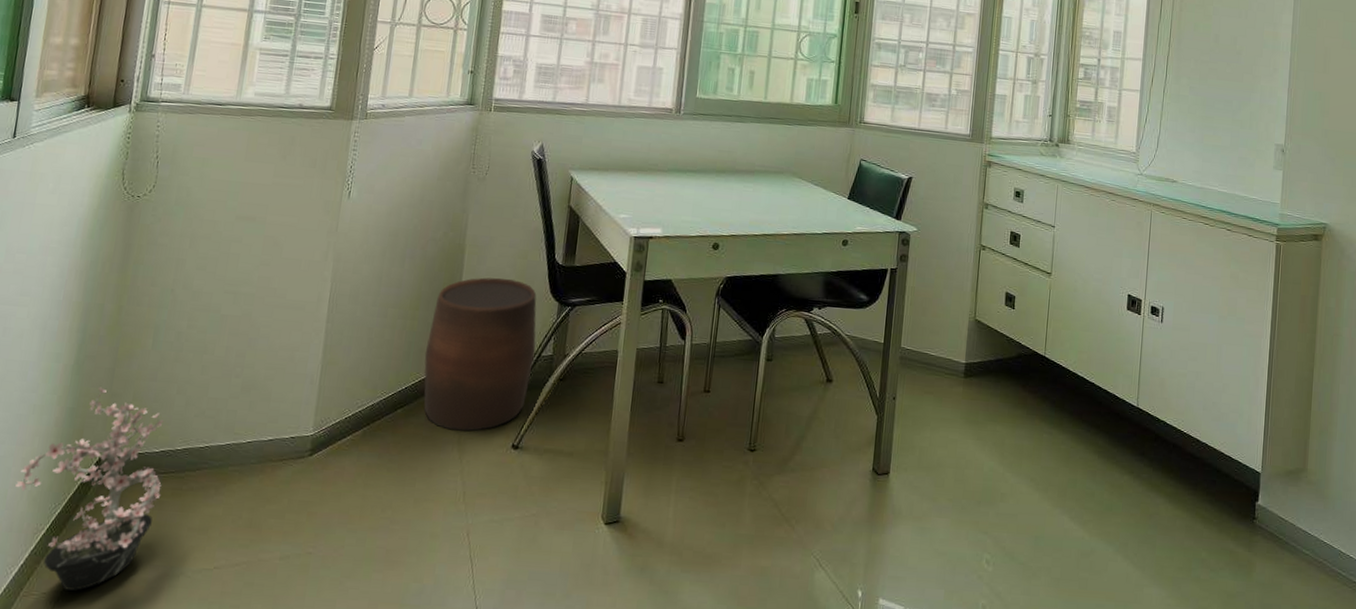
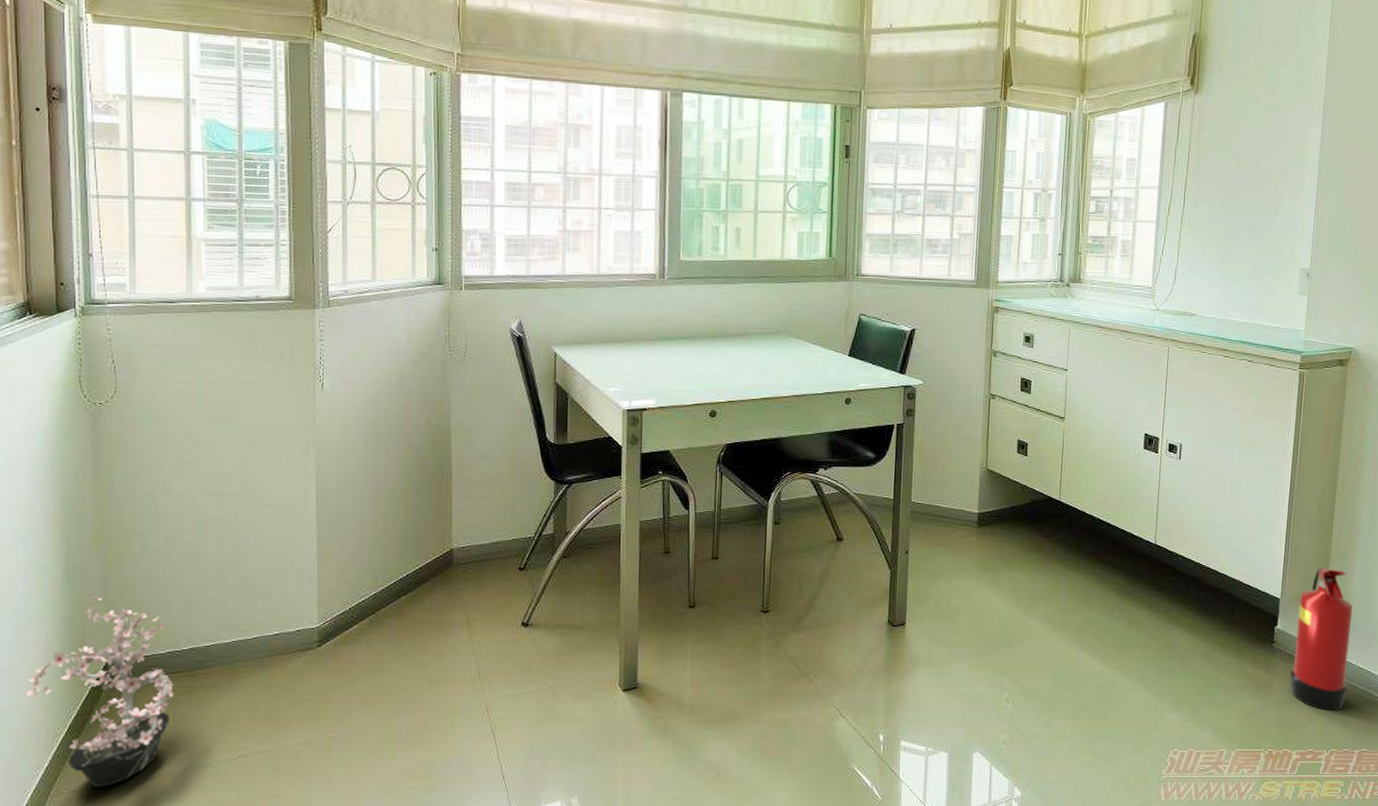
stool: present [423,277,537,431] -> none [422,460,536,613]
fire extinguisher: none [1272,443,1334,597] -> present [1290,568,1353,711]

